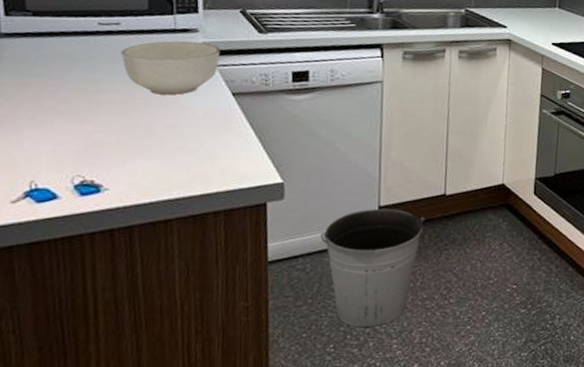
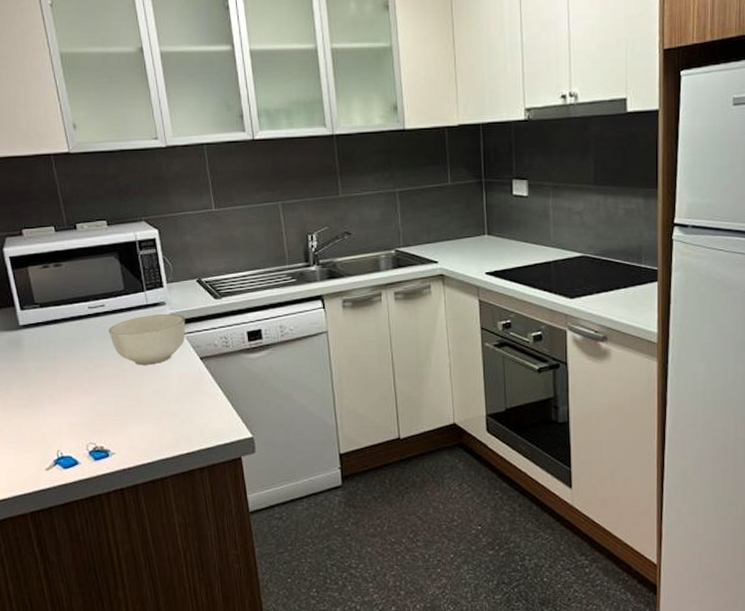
bucket: present [320,208,425,327] -> none [291,455,384,571]

